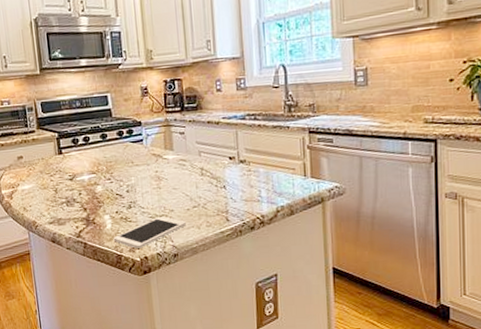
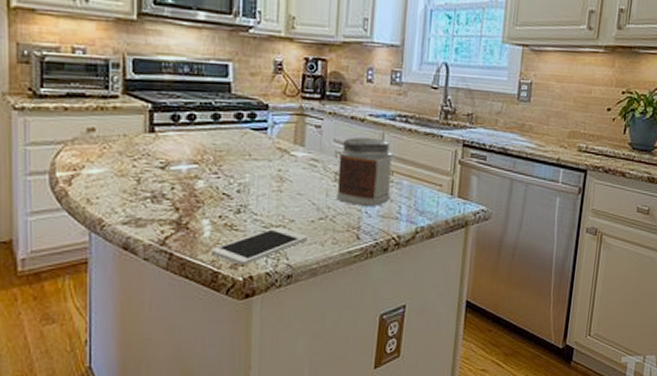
jar: none [201,136,250,194] -> present [335,137,392,207]

